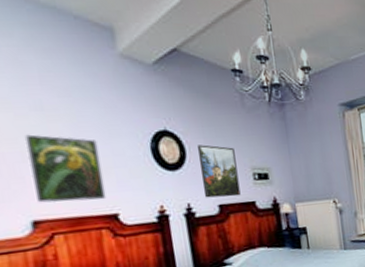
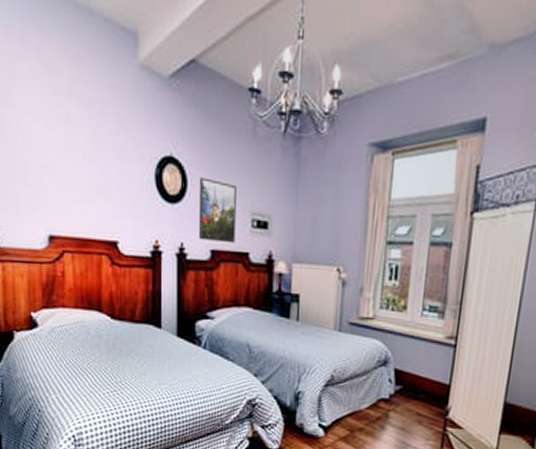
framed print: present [25,134,107,203] -> none [52,147,110,225]

